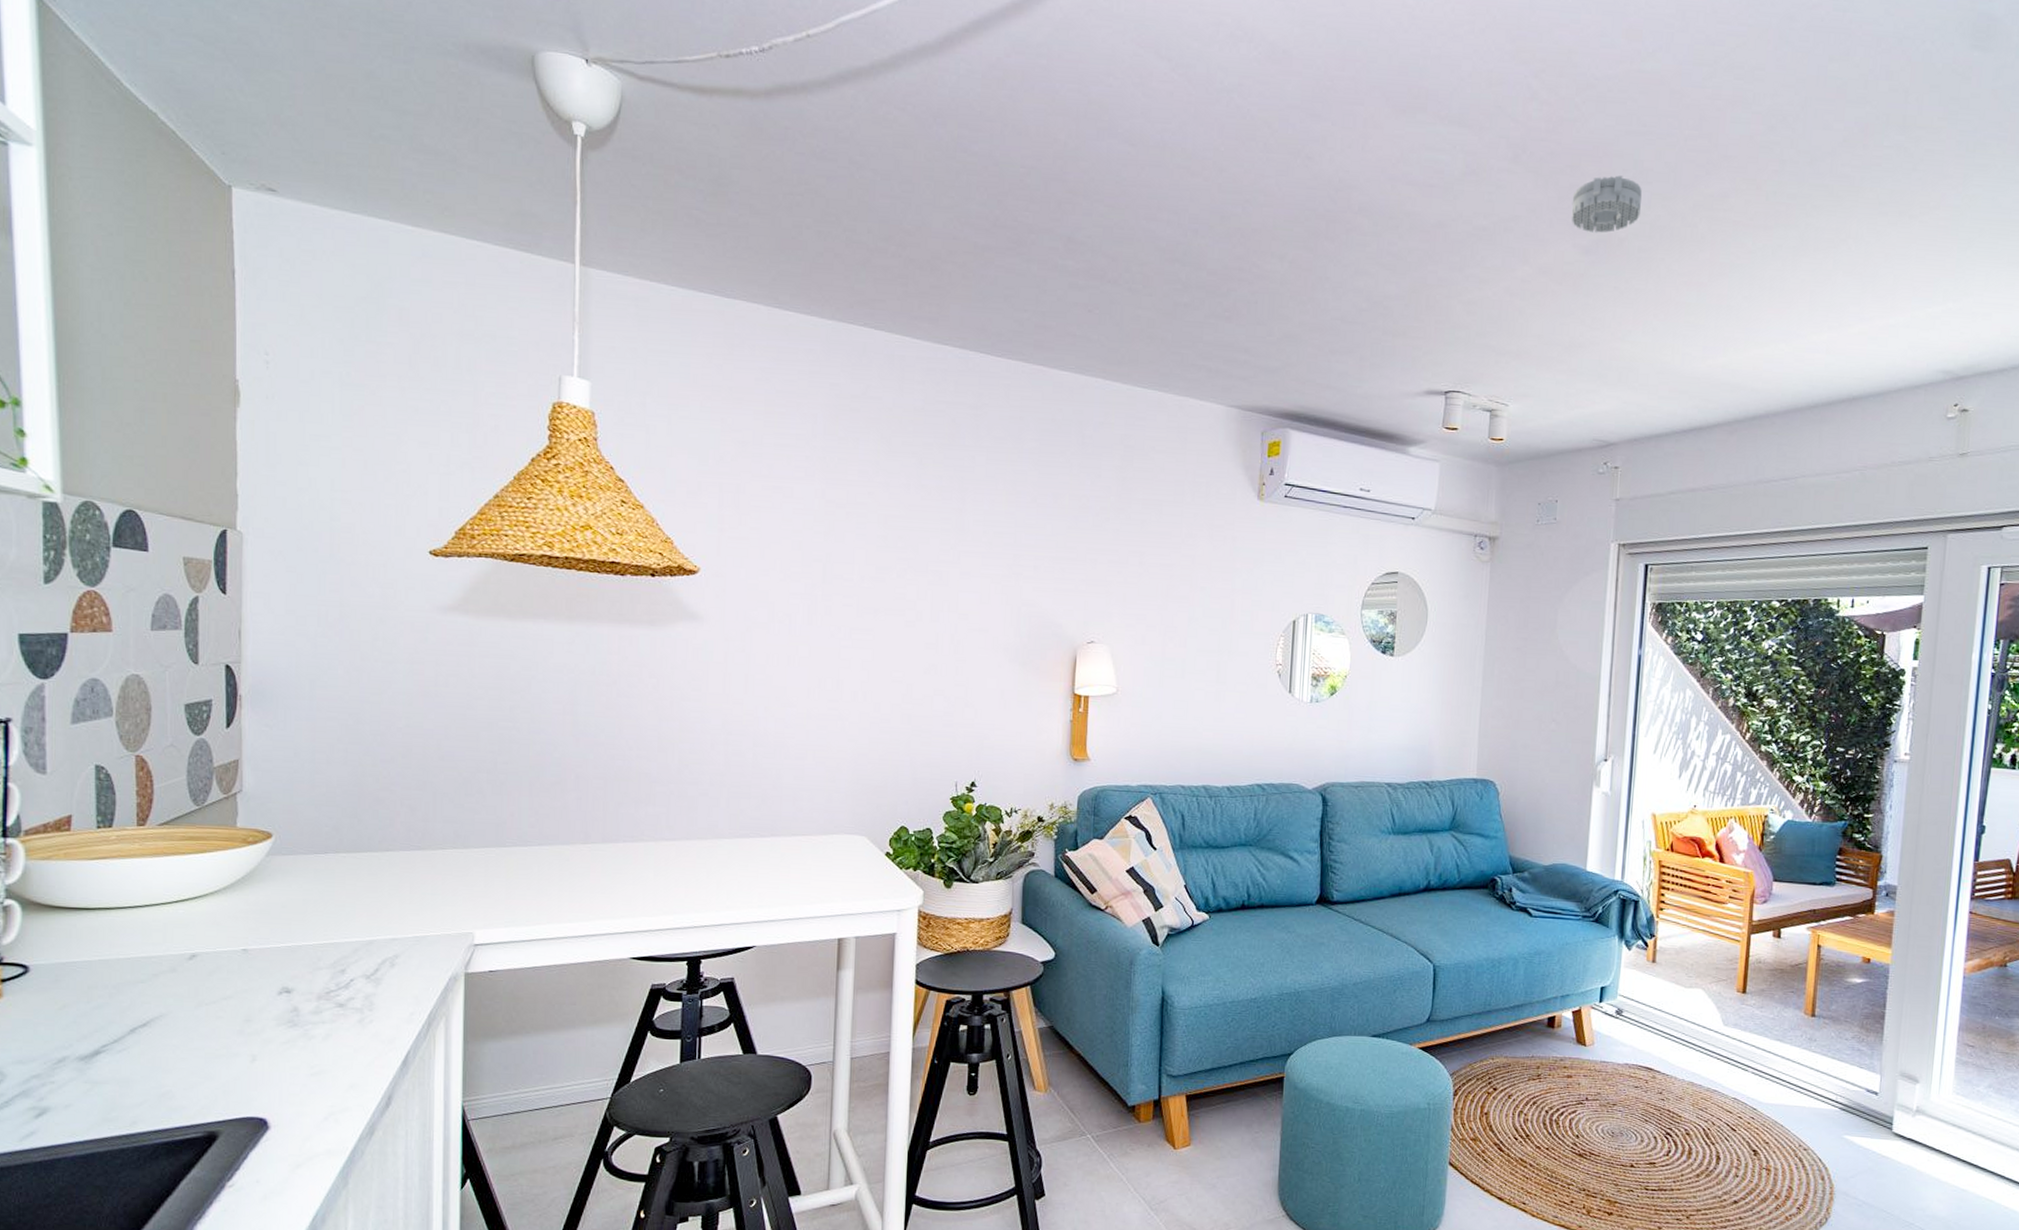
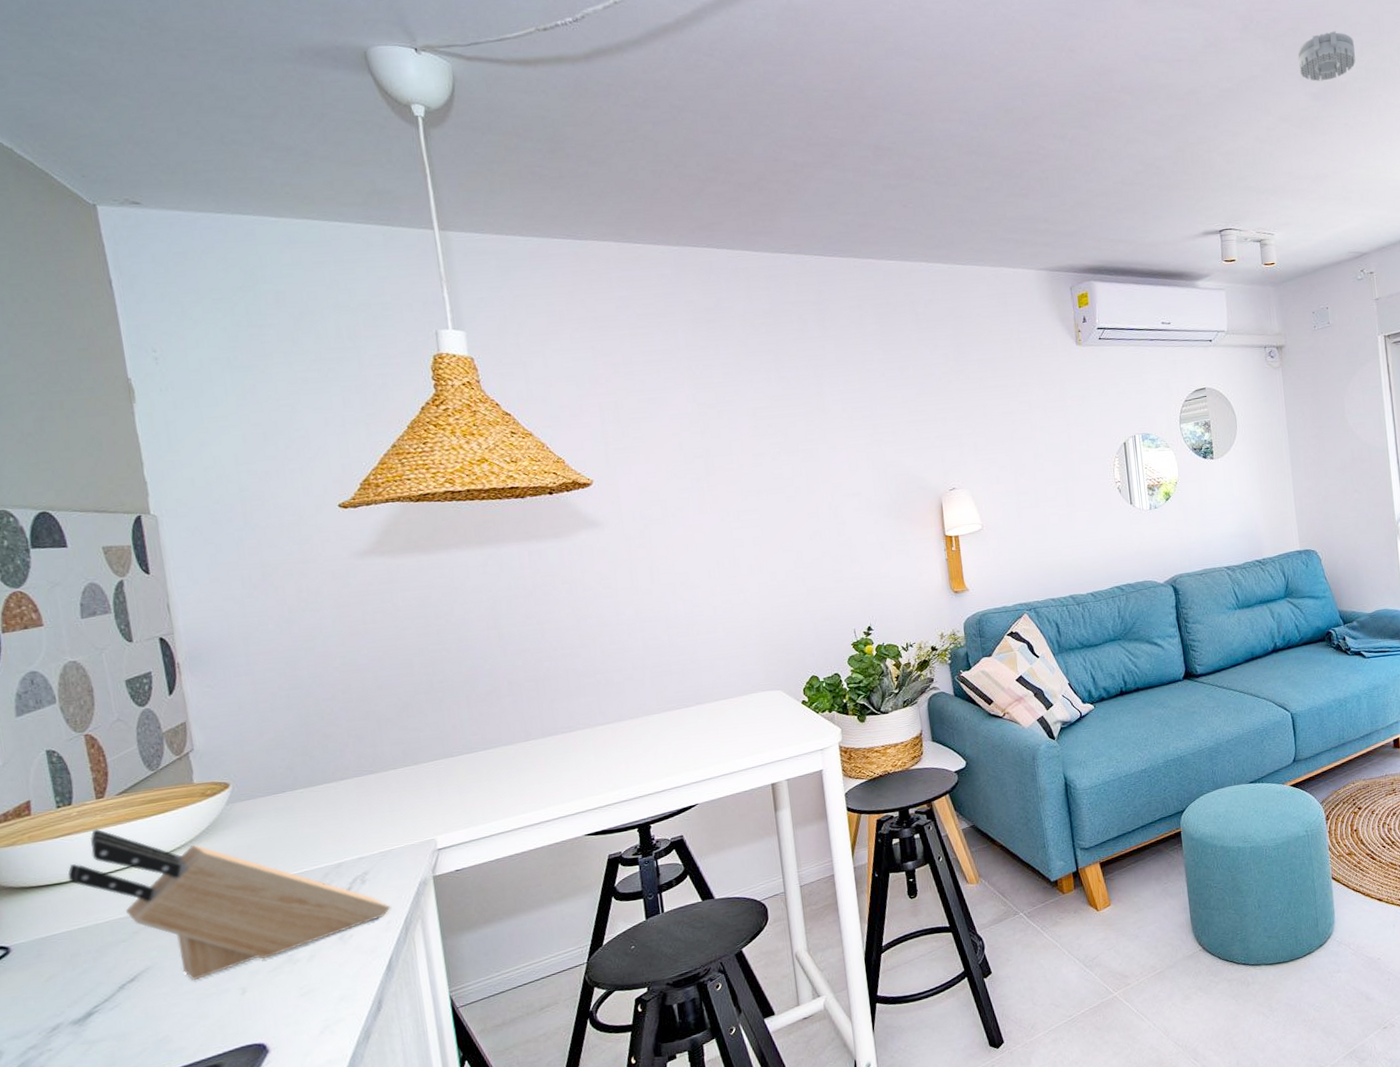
knife block: none [97,857,417,1037] -> present [67,828,391,980]

